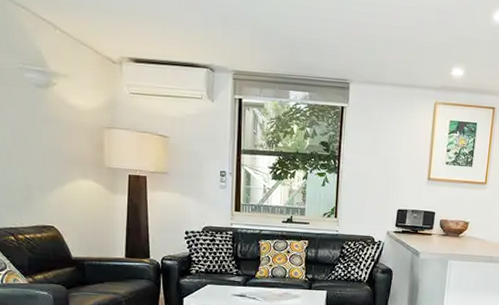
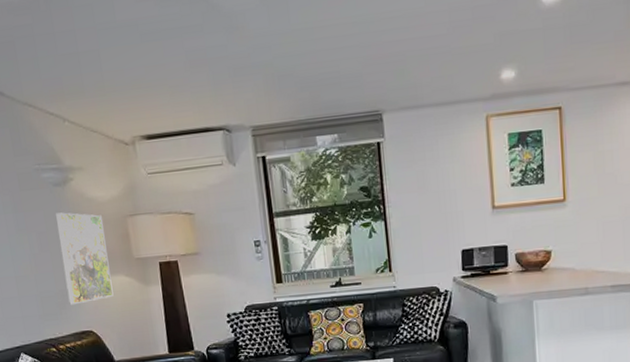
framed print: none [33,112,80,200] -> present [56,212,114,305]

